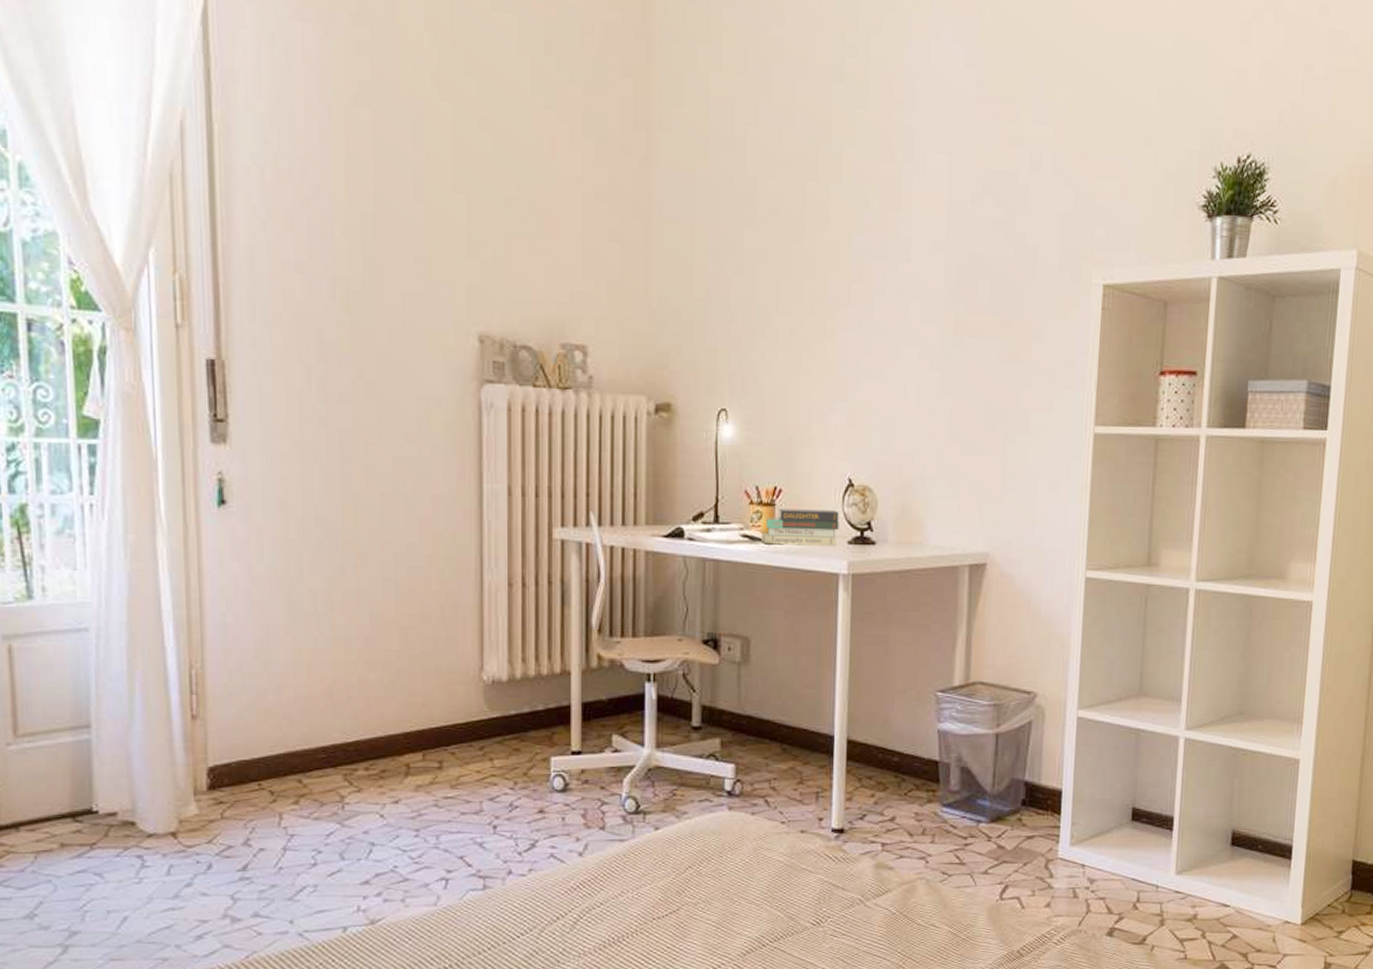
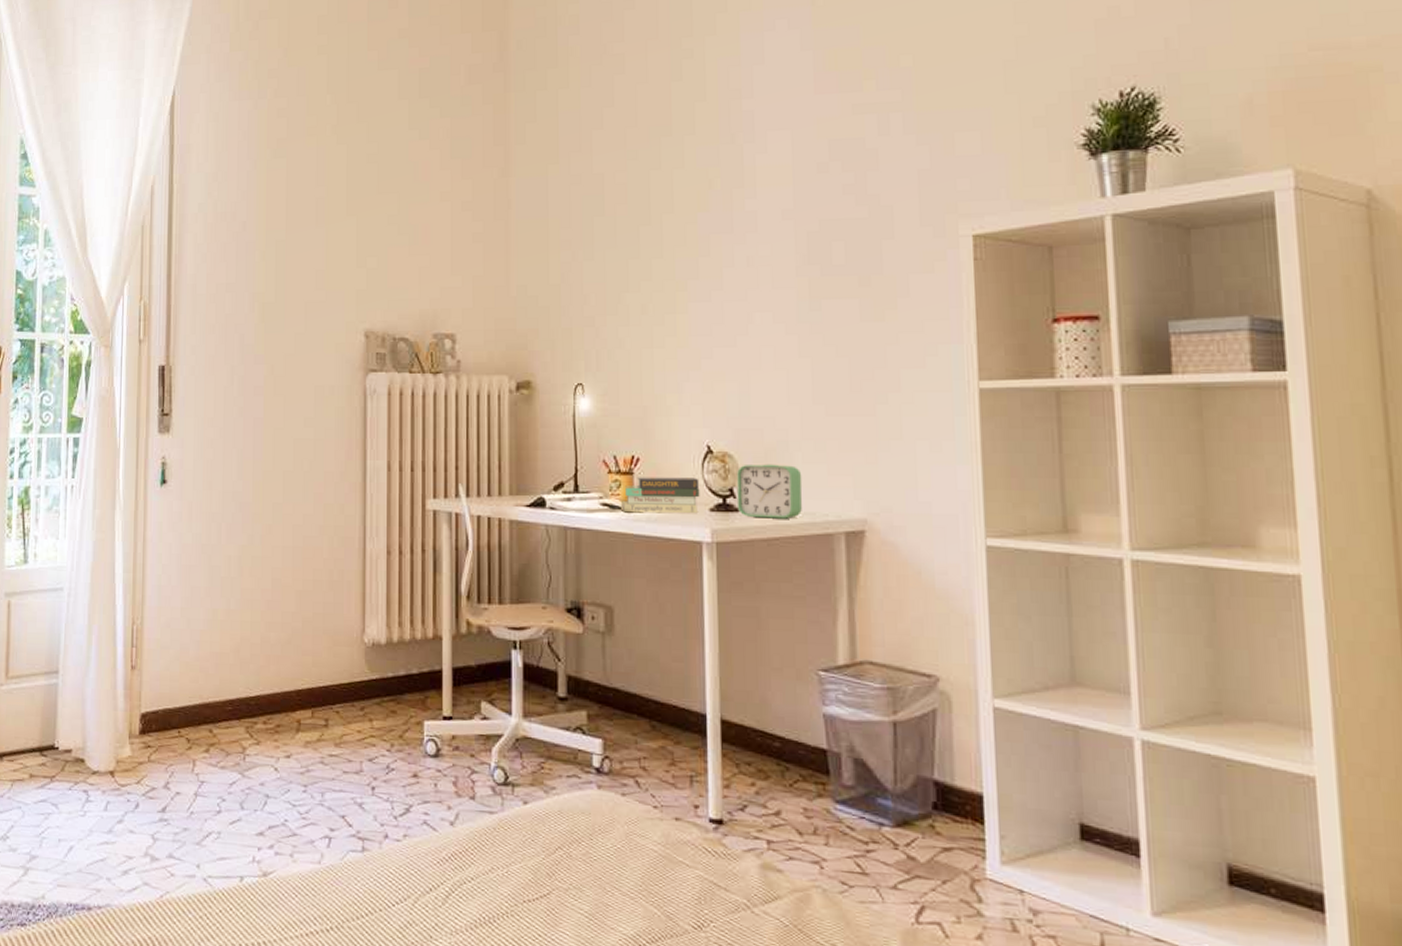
alarm clock: none [874,498,935,552] -> present [737,464,803,519]

